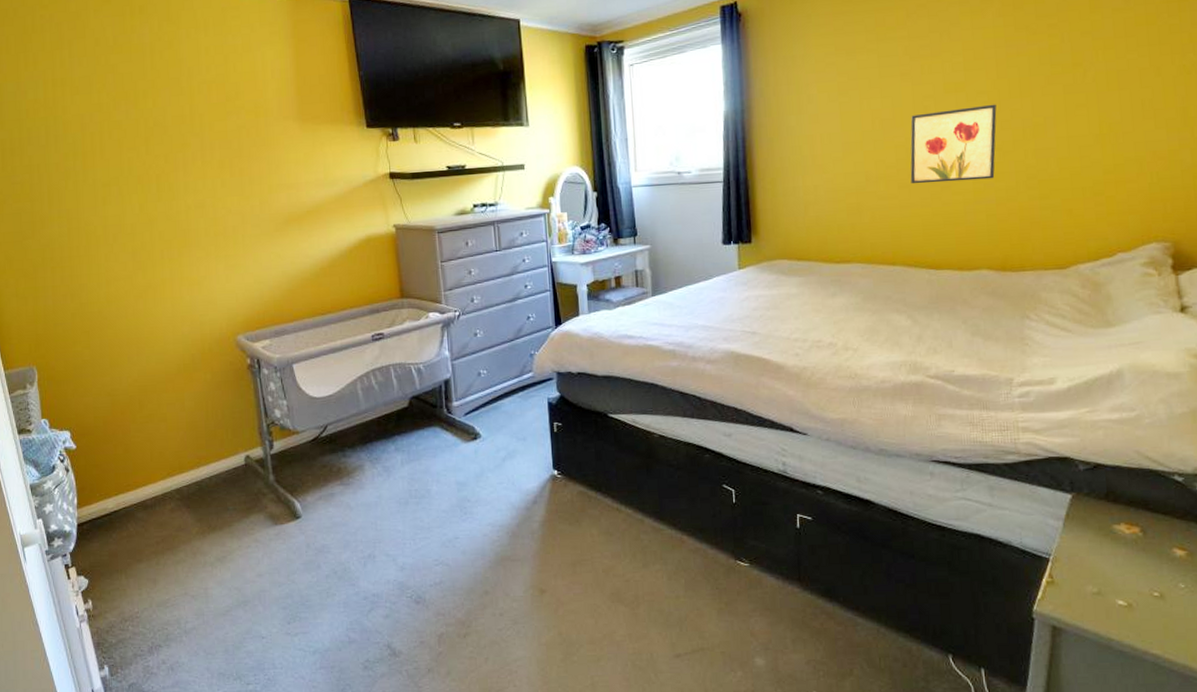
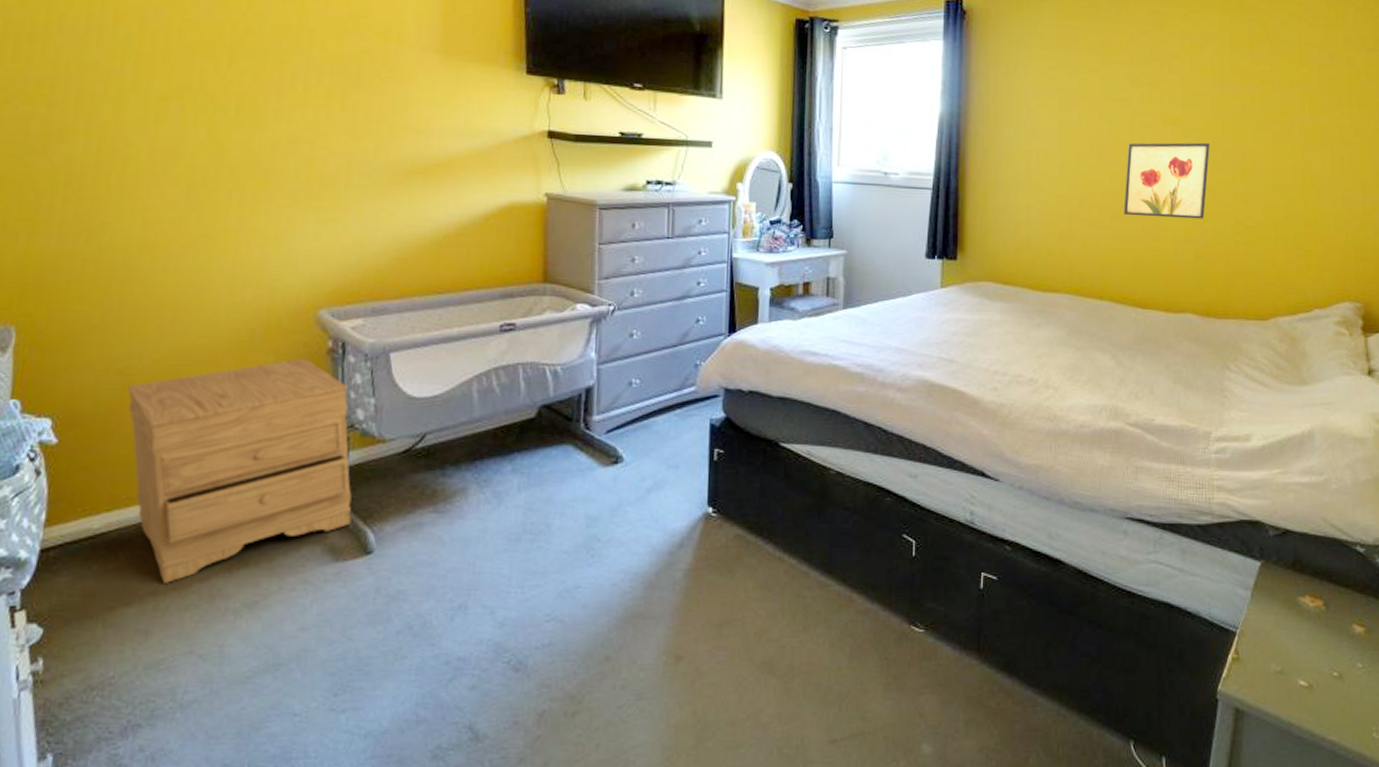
nightstand: none [115,373,282,545] -> present [126,357,352,583]

